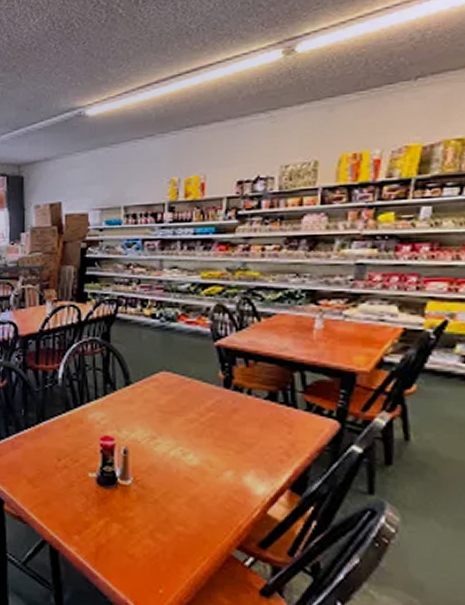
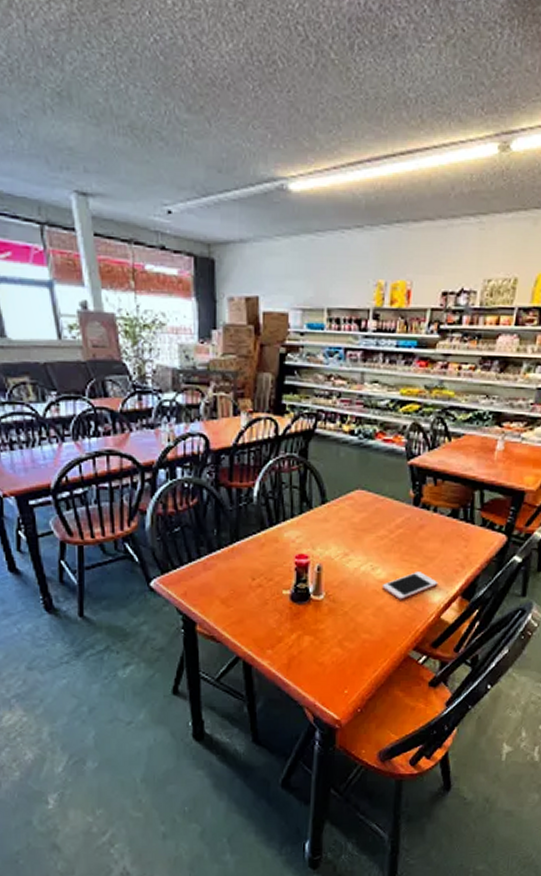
cell phone: none [194,459,261,490] -> present [382,572,438,600]

